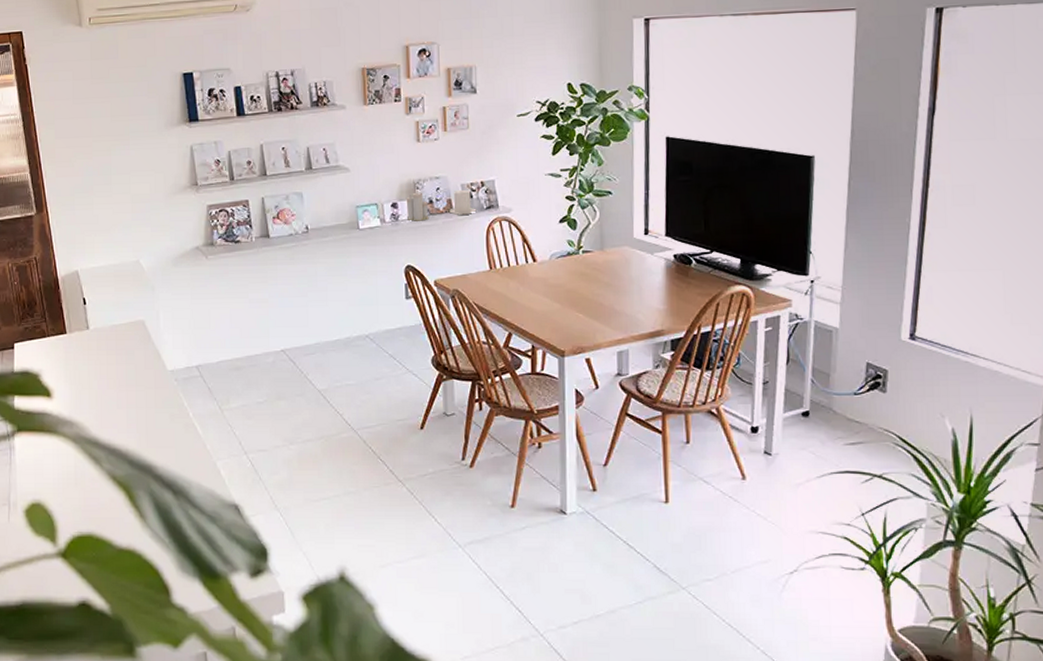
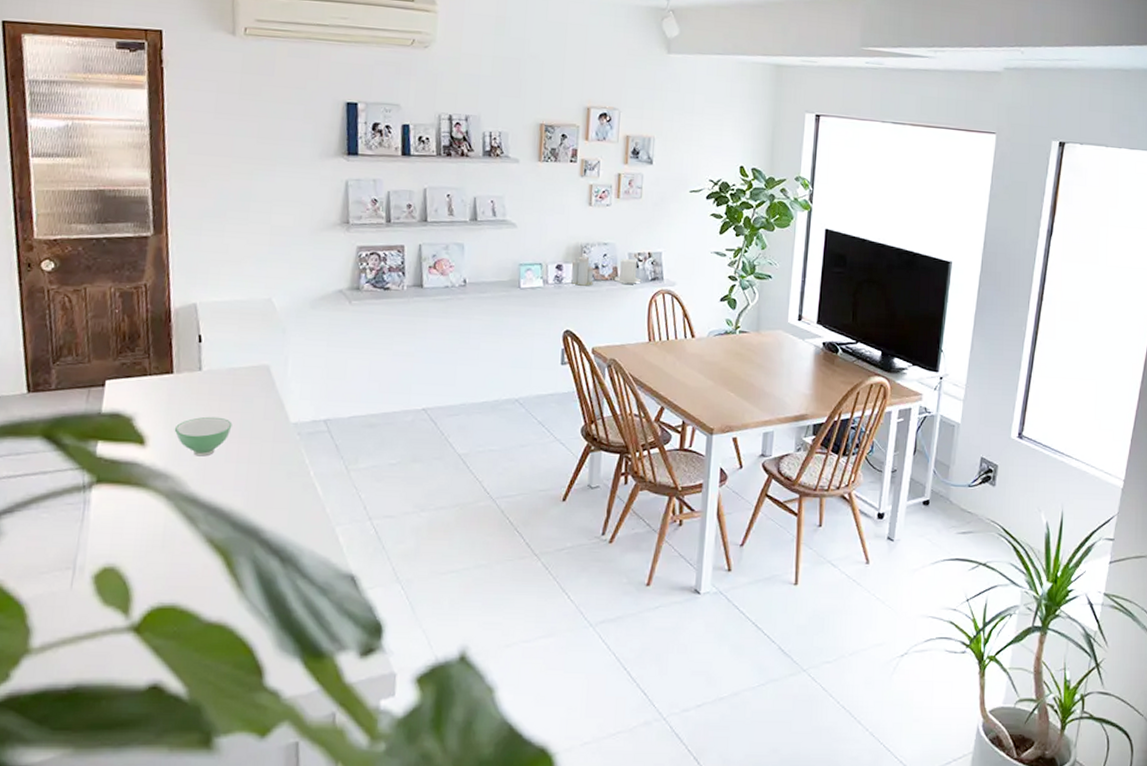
bowl: none [73,369,120,404] -> present [174,416,233,457]

